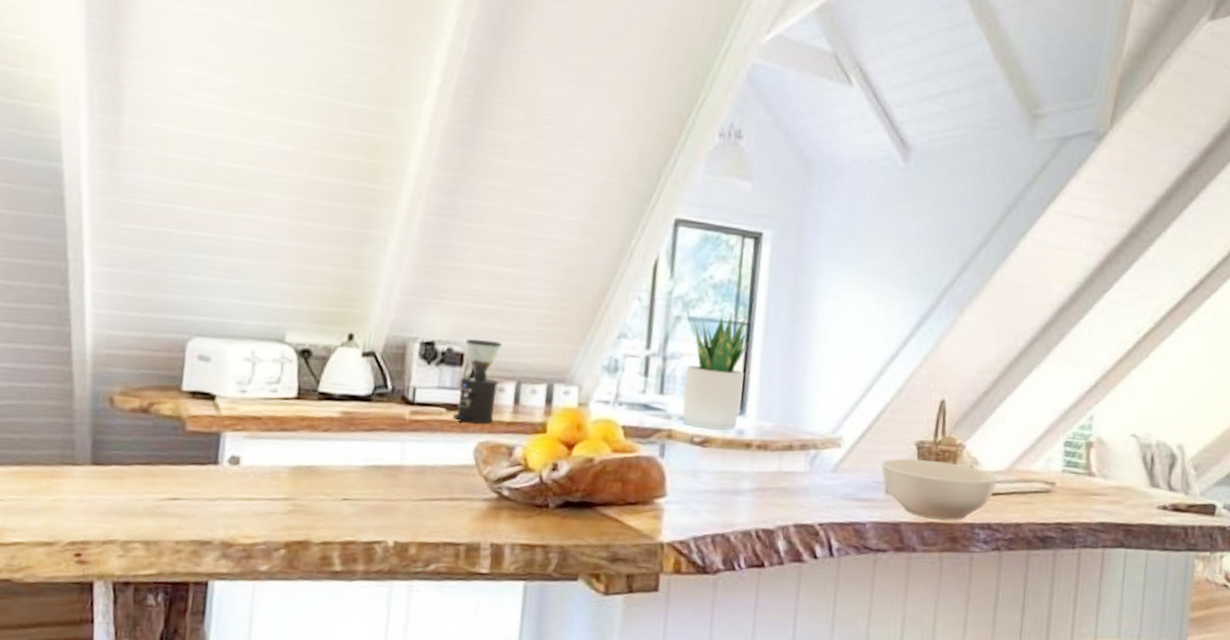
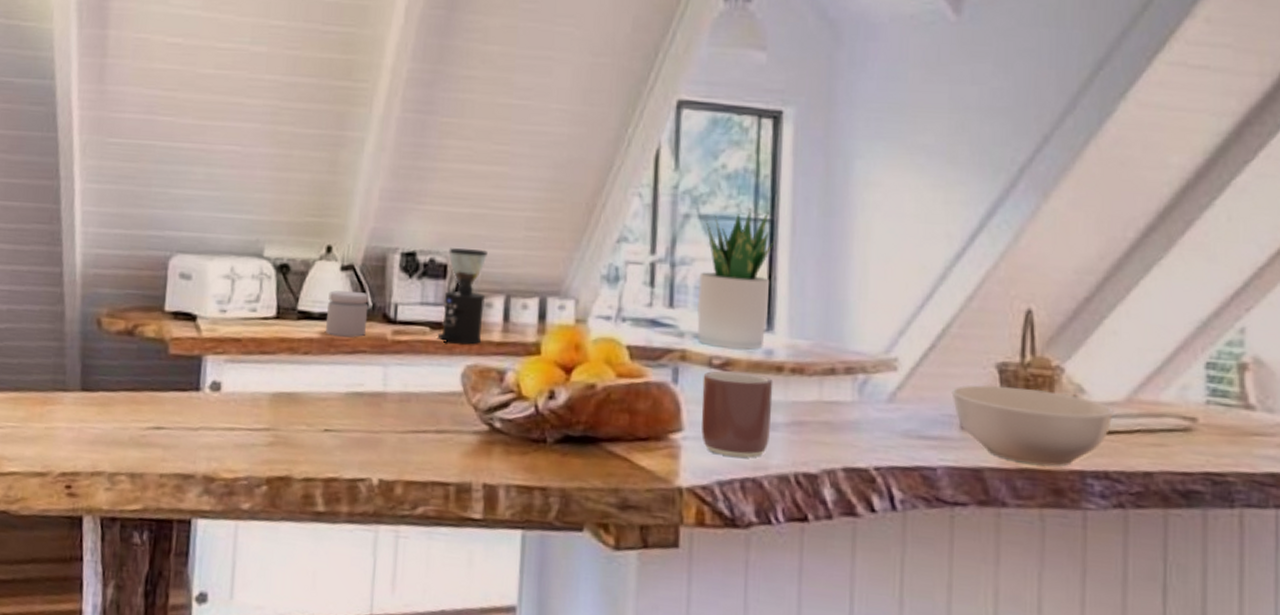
jar: none [345,374,389,418] -> present [325,290,369,338]
mug: none [682,447,743,518] -> present [701,370,773,458]

